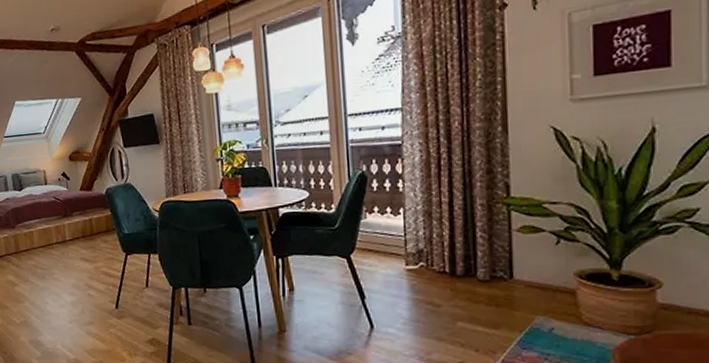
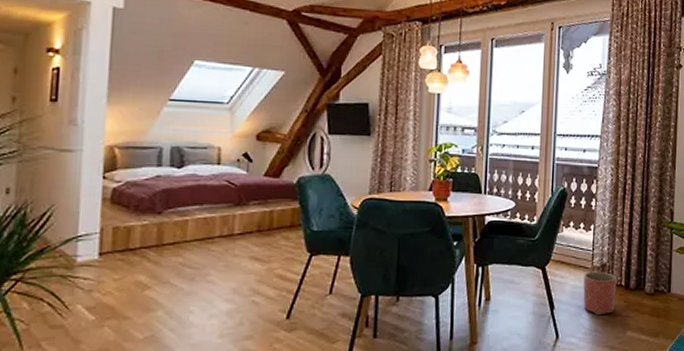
planter: none [396,258,439,304] -> present [583,271,617,314]

